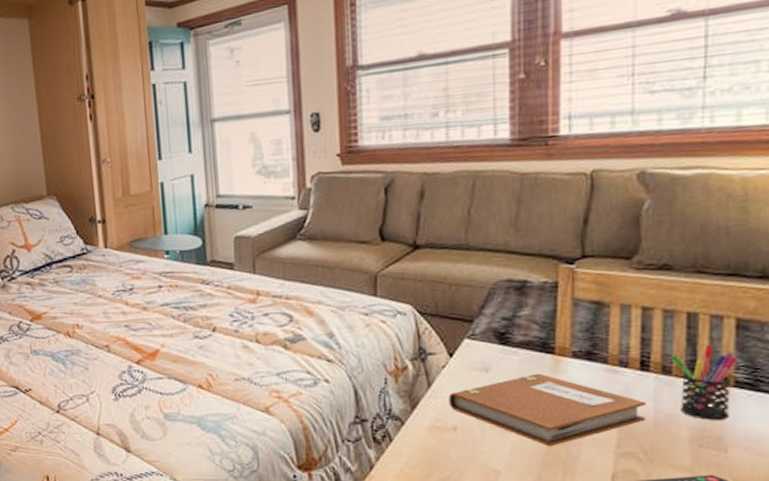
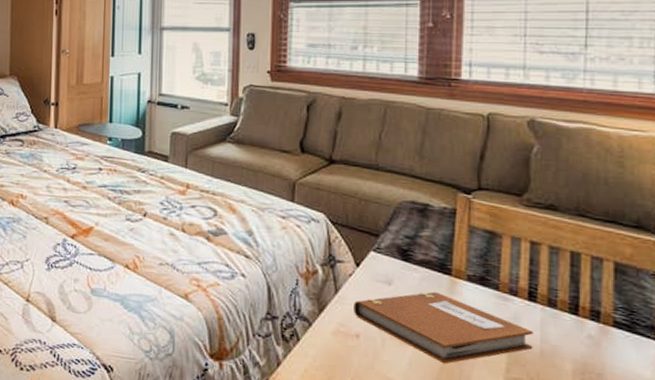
pen holder: present [671,344,737,420] -> none [556,284,615,357]

